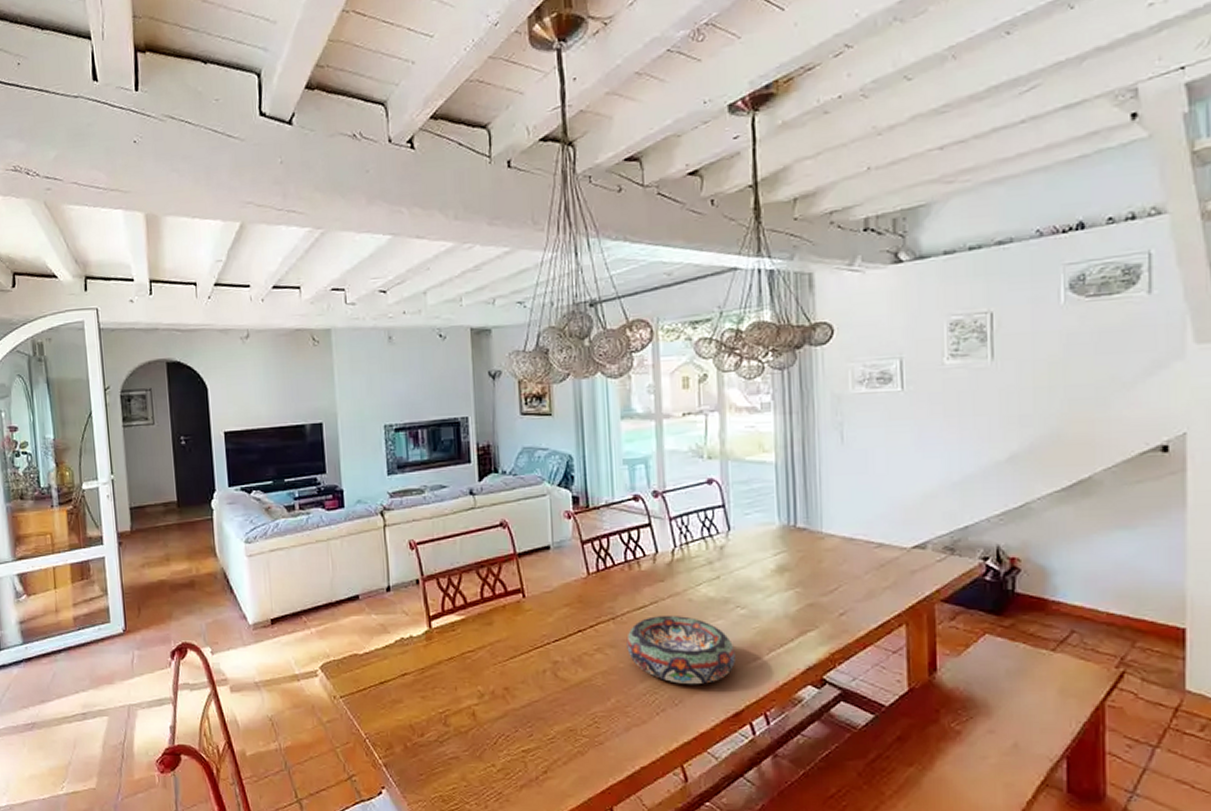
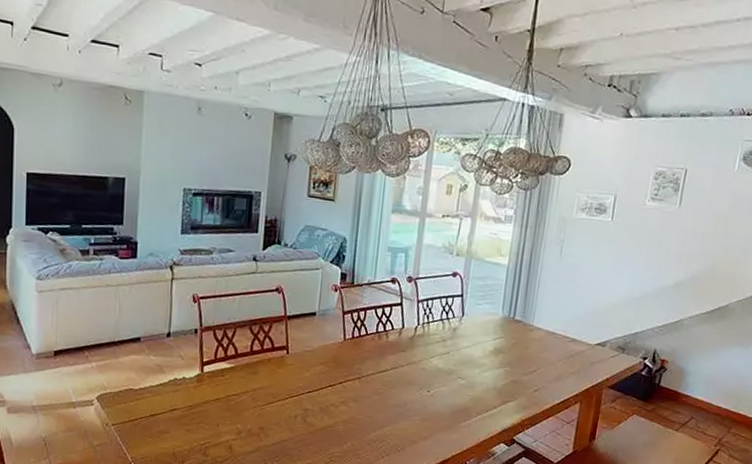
decorative bowl: present [626,616,735,684] -> none [366,379,451,436]

